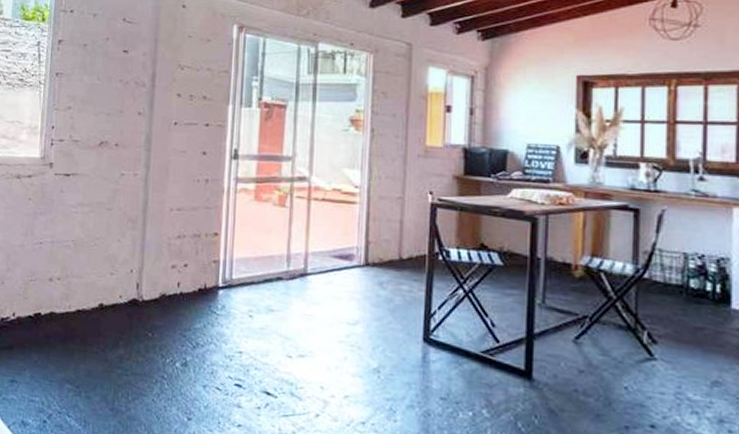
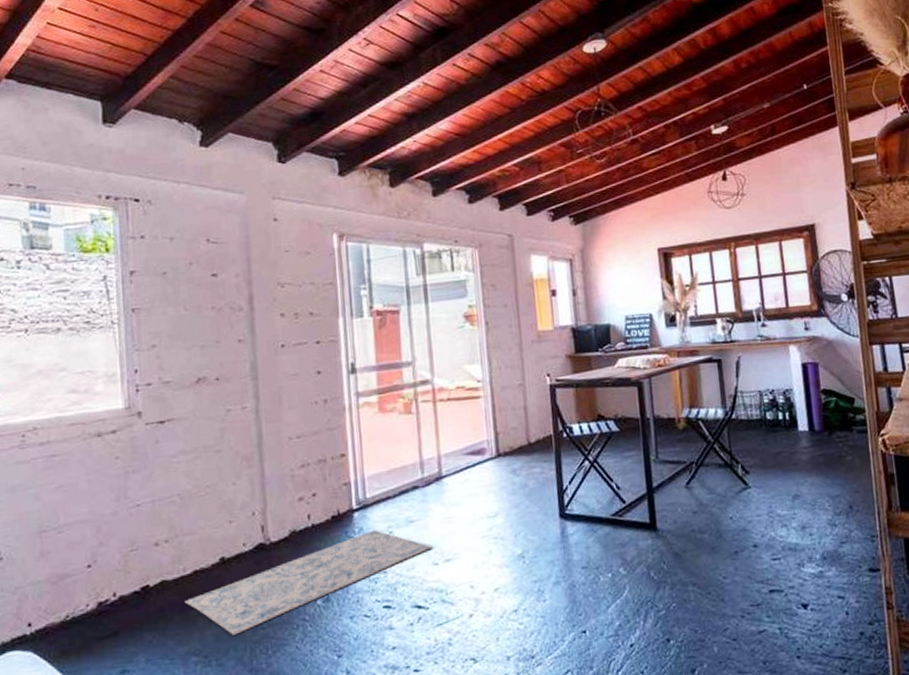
rug: none [66,309,290,375] -> present [184,529,434,635]

